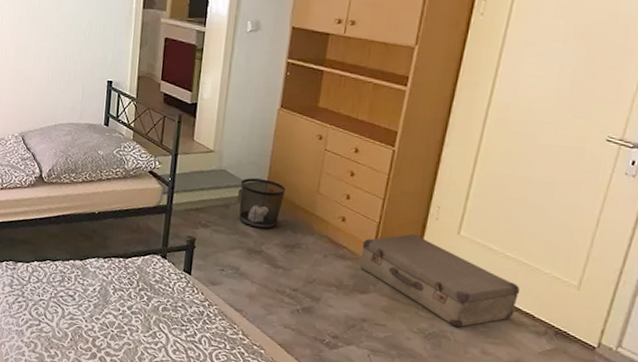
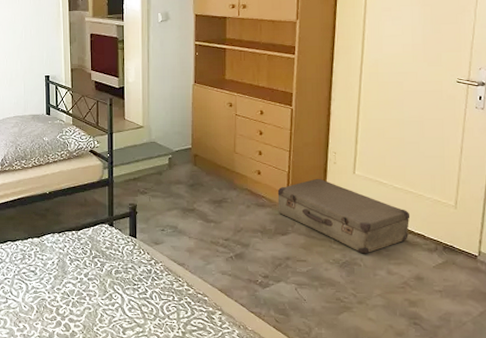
waste bin: present [239,178,286,229] -> none [169,146,208,189]

